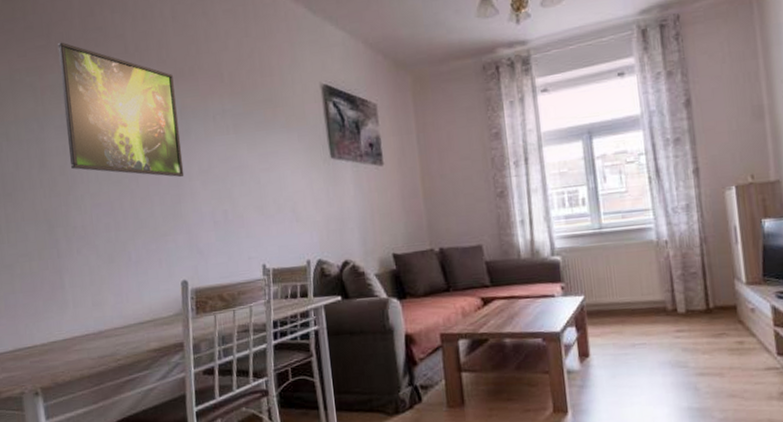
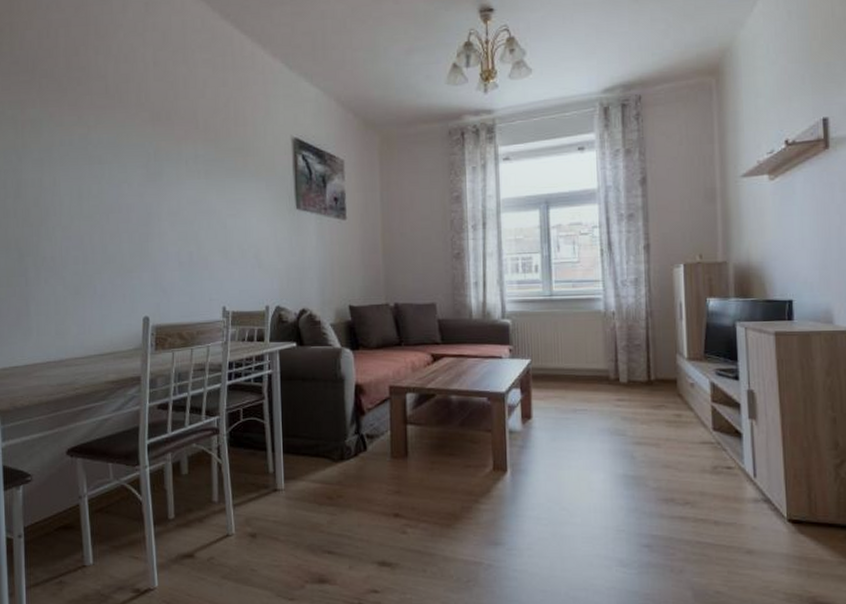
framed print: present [57,42,185,178] -> none [41,78,154,217]

